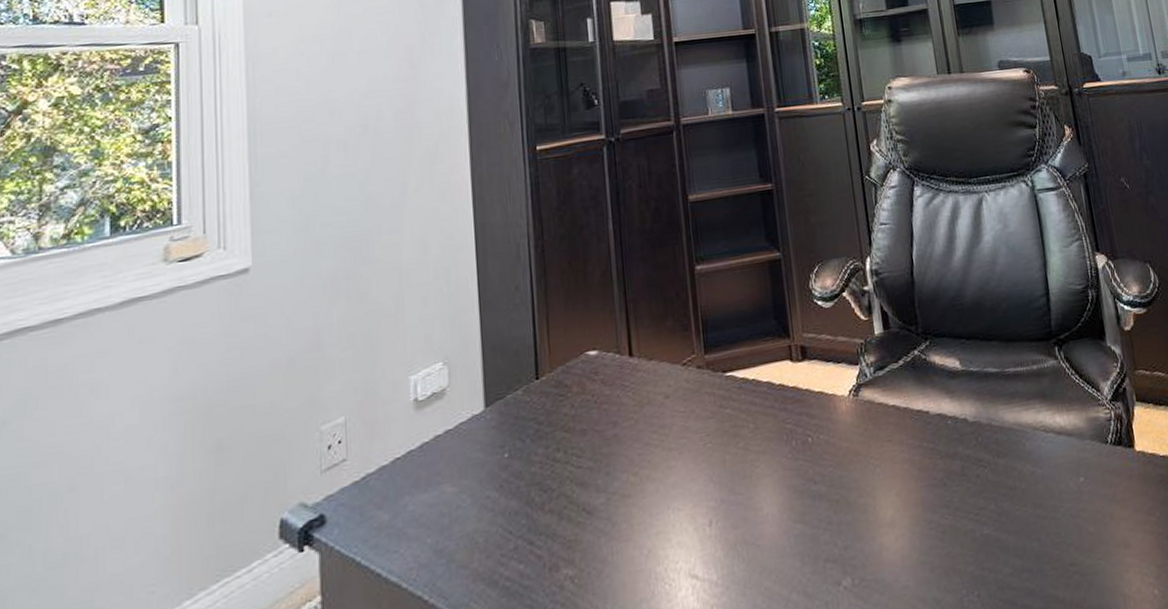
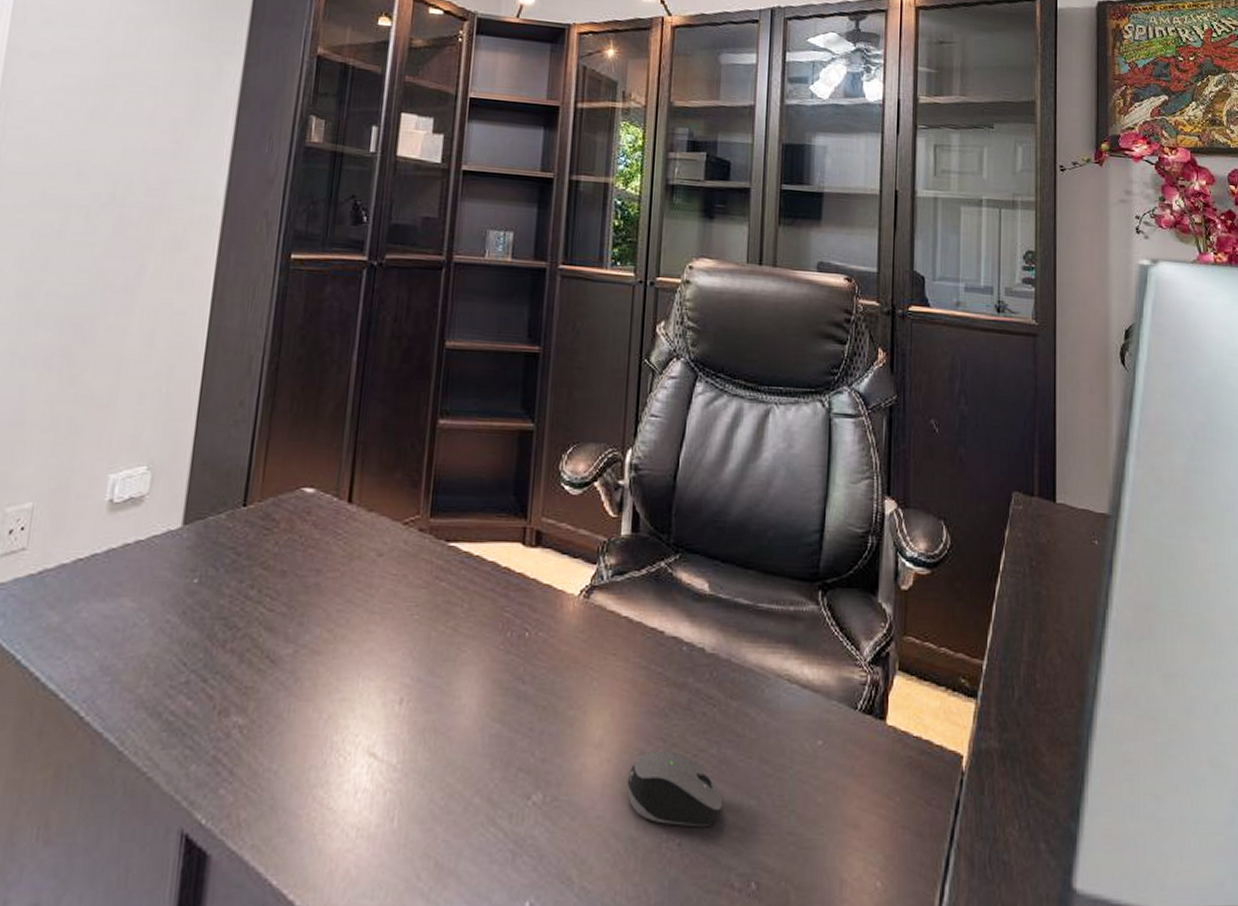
computer mouse: none [921,515,1010,582] -> present [626,750,723,828]

